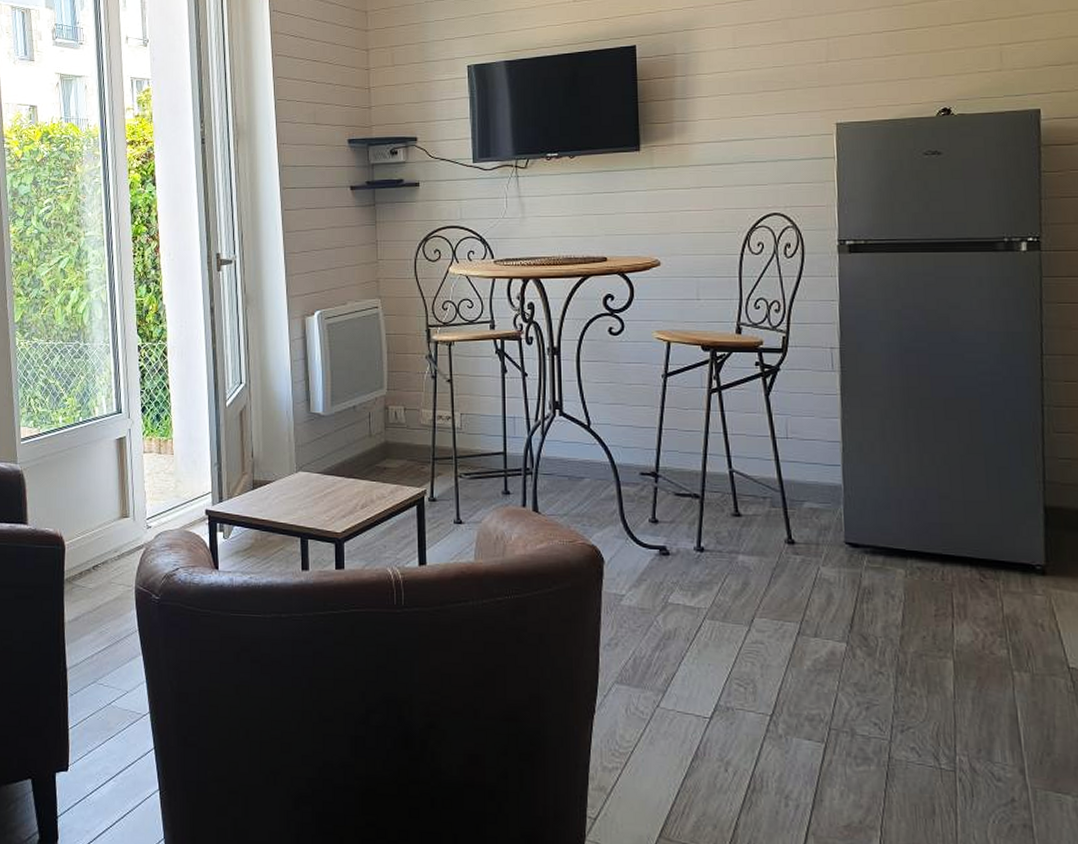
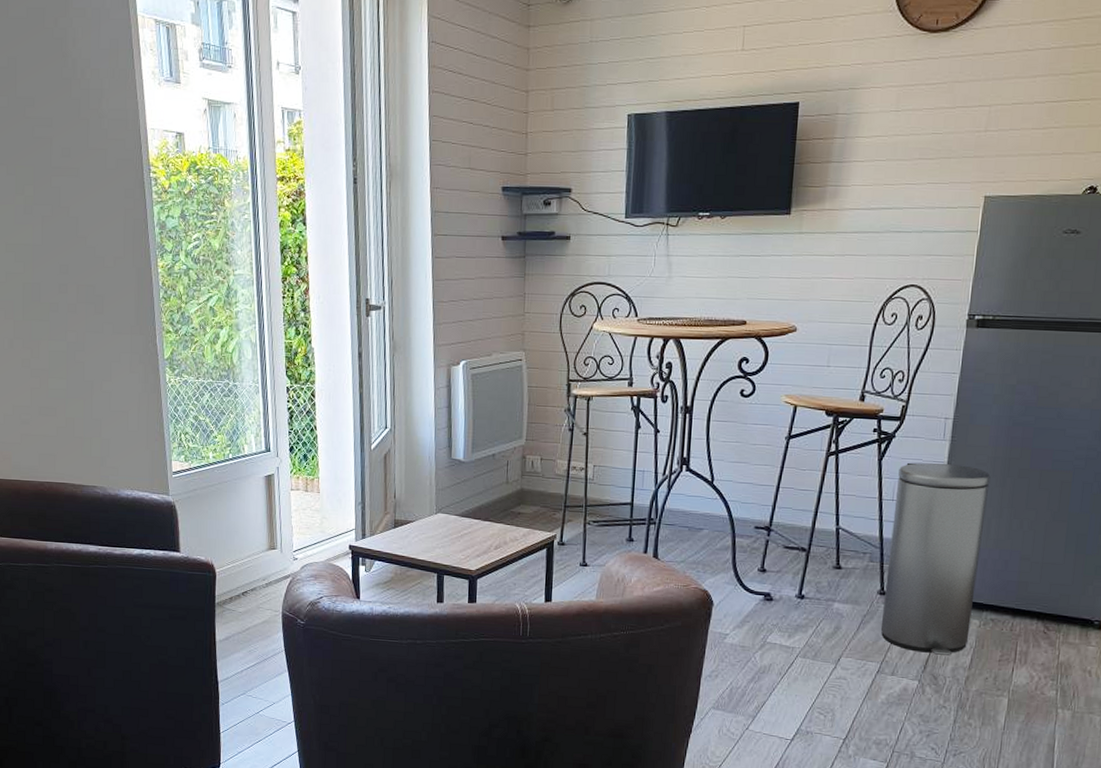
pedal bin: none [789,395,896,612] -> present [880,462,991,656]

